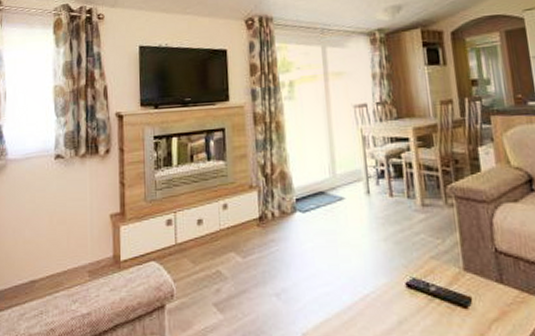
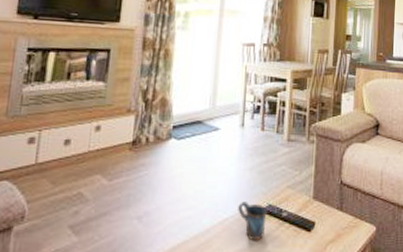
mug: none [378,275,413,319] -> present [238,201,267,241]

